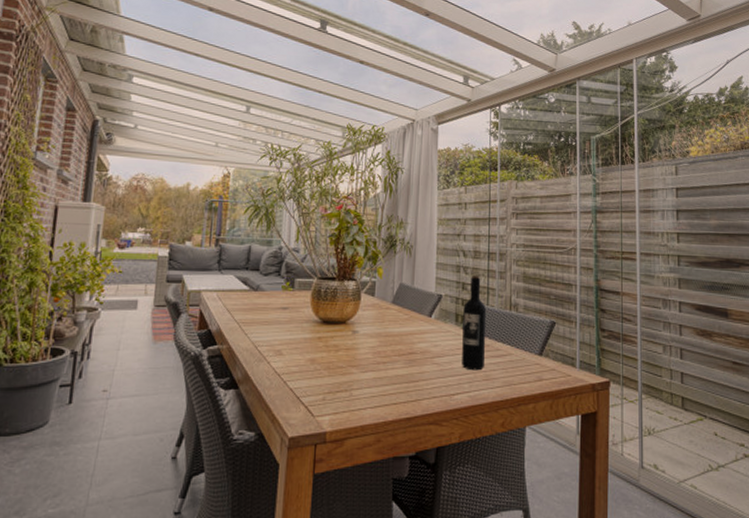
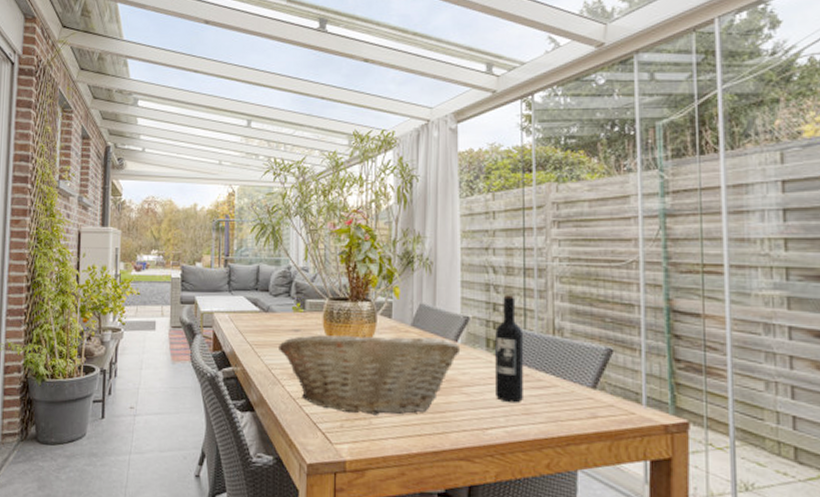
fruit basket: none [266,308,434,387] -> present [279,331,461,415]

